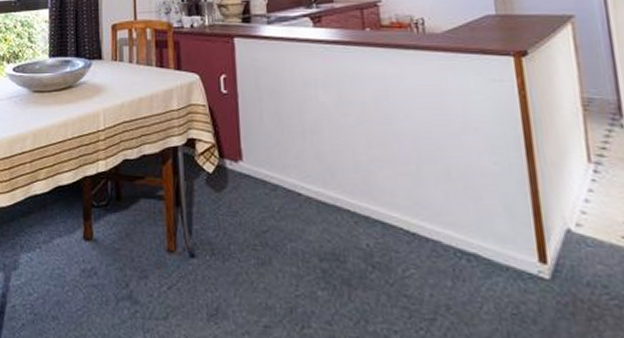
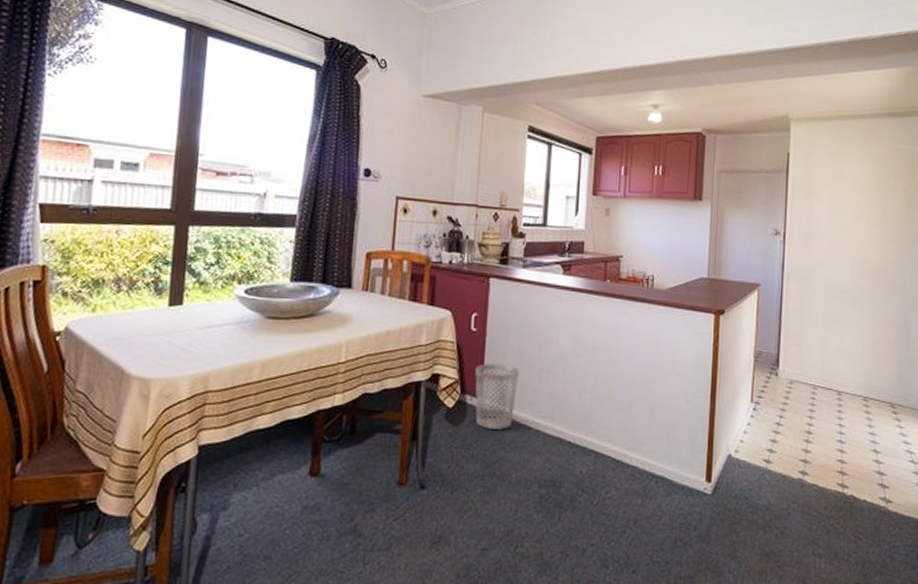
wastebasket: none [231,126,280,196] -> present [475,363,519,429]

